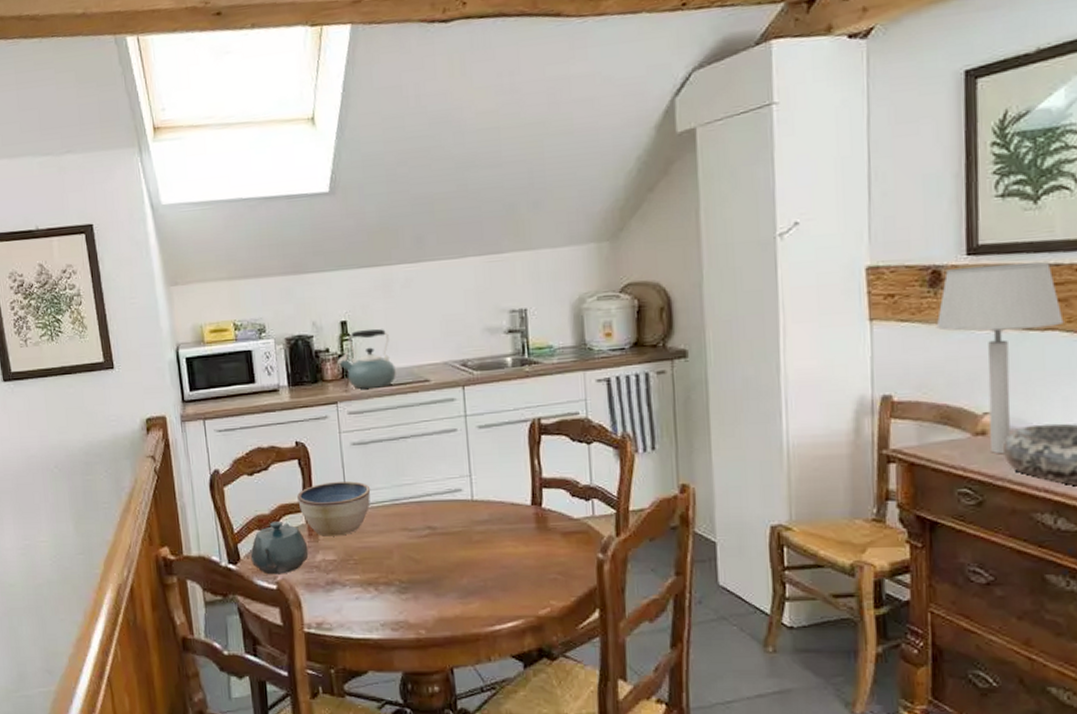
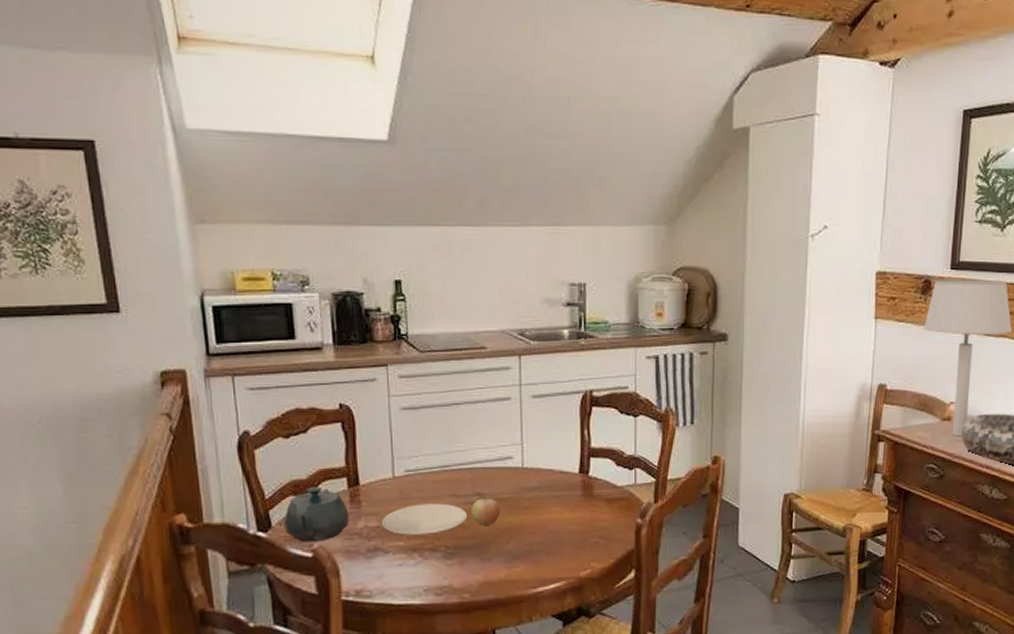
bowl: present [297,481,371,536] -> none [339,446,420,503]
kettle: present [337,328,396,390] -> none [389,290,452,353]
plate: none [337,537,419,570] -> present [381,503,467,536]
fruit: none [422,529,453,560] -> present [471,495,501,525]

